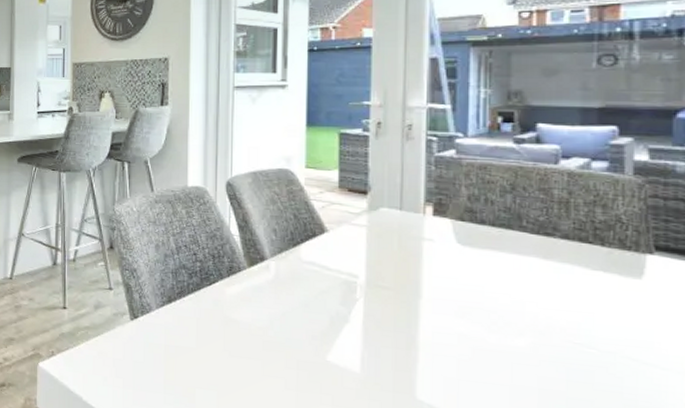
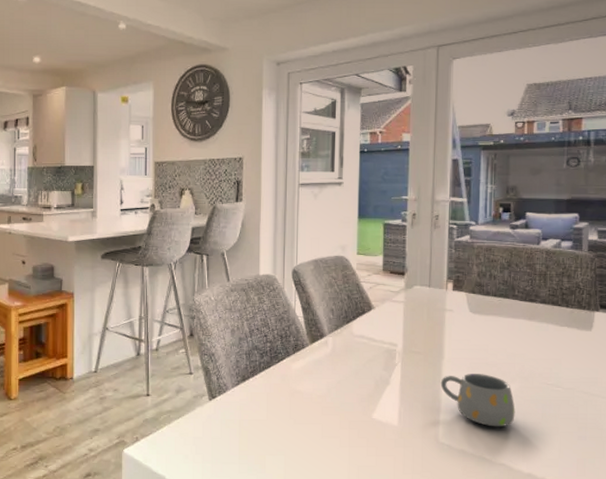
mug: none [417,319,526,391] -> present [440,374,515,427]

